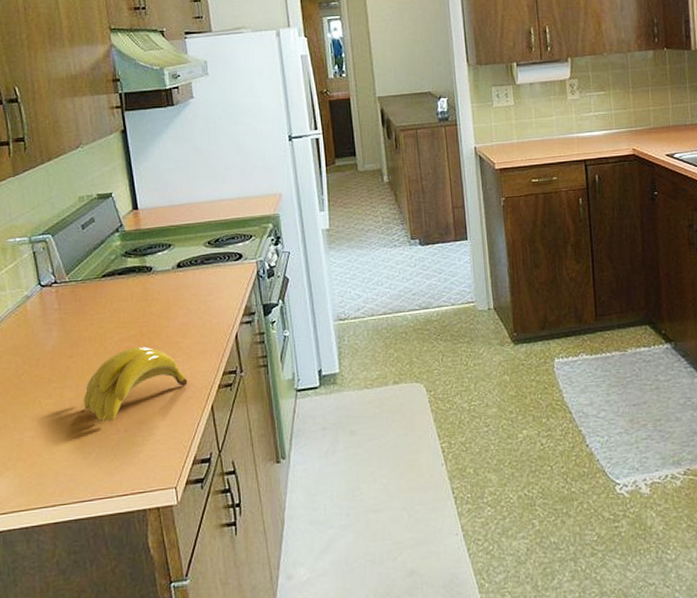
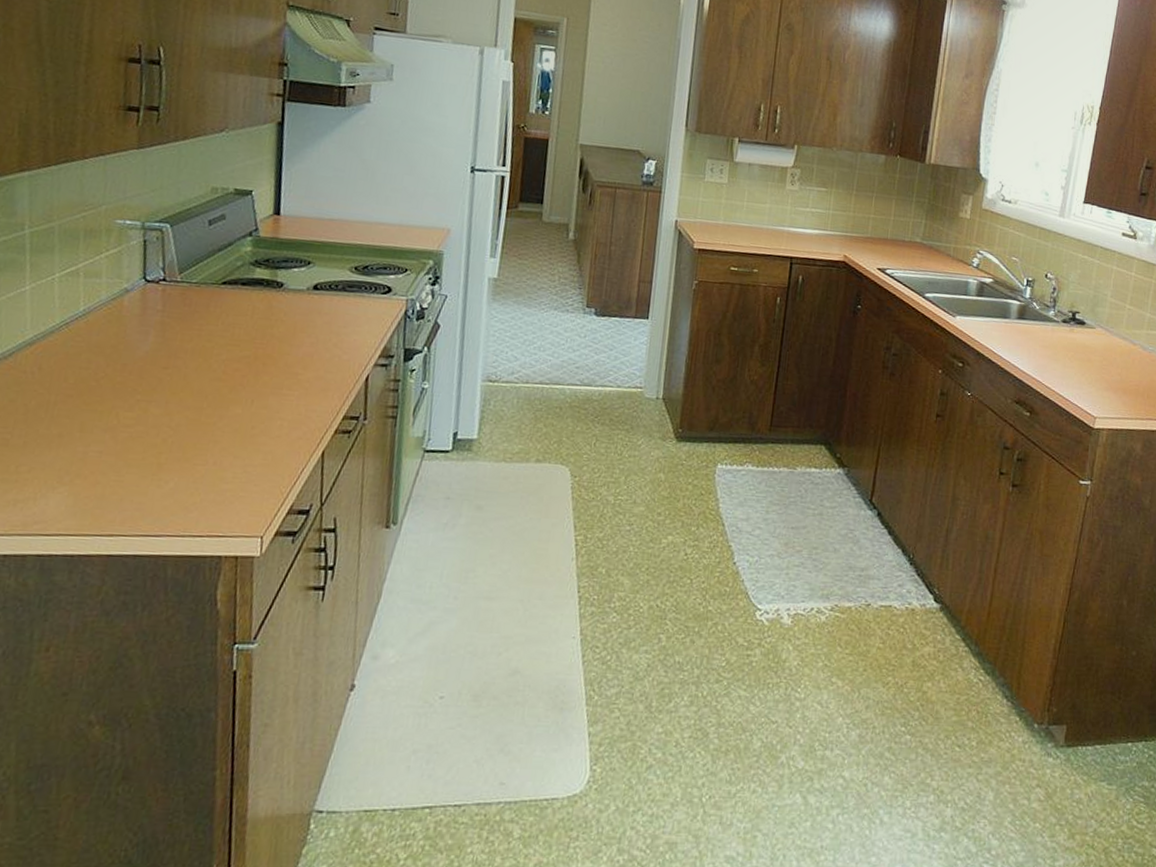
banana: present [84,346,188,421] -> none [170,370,300,449]

